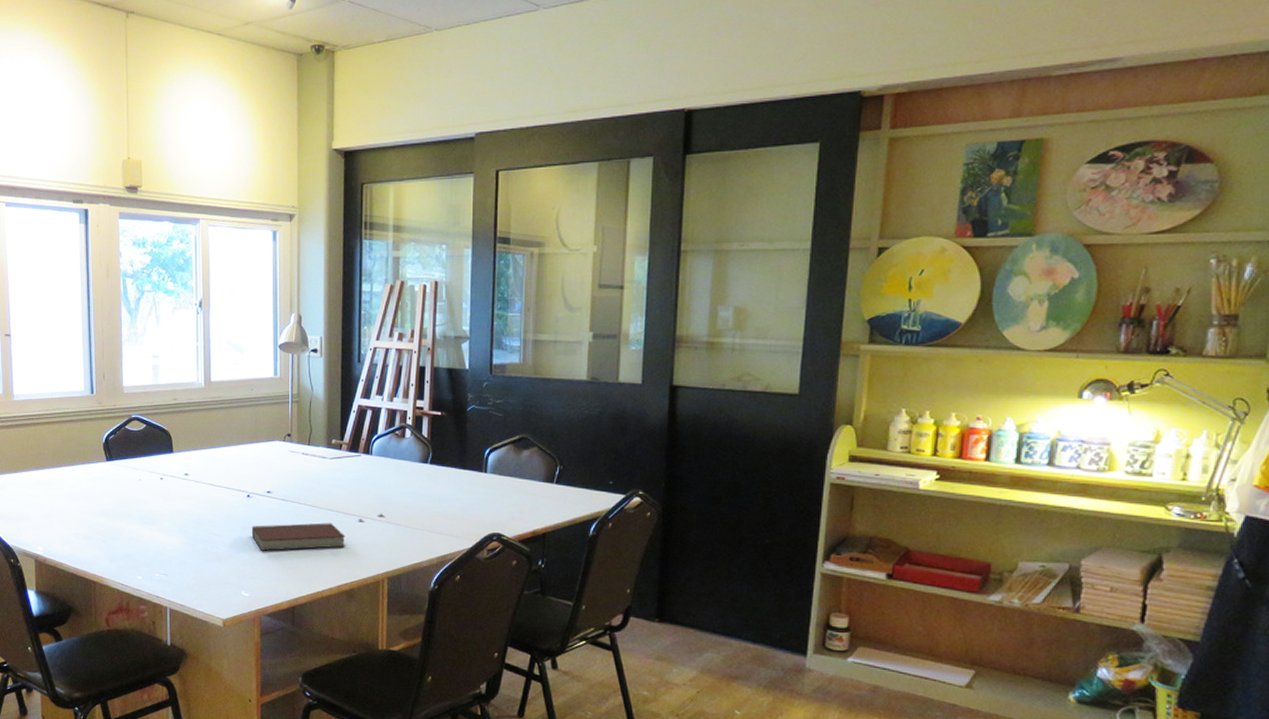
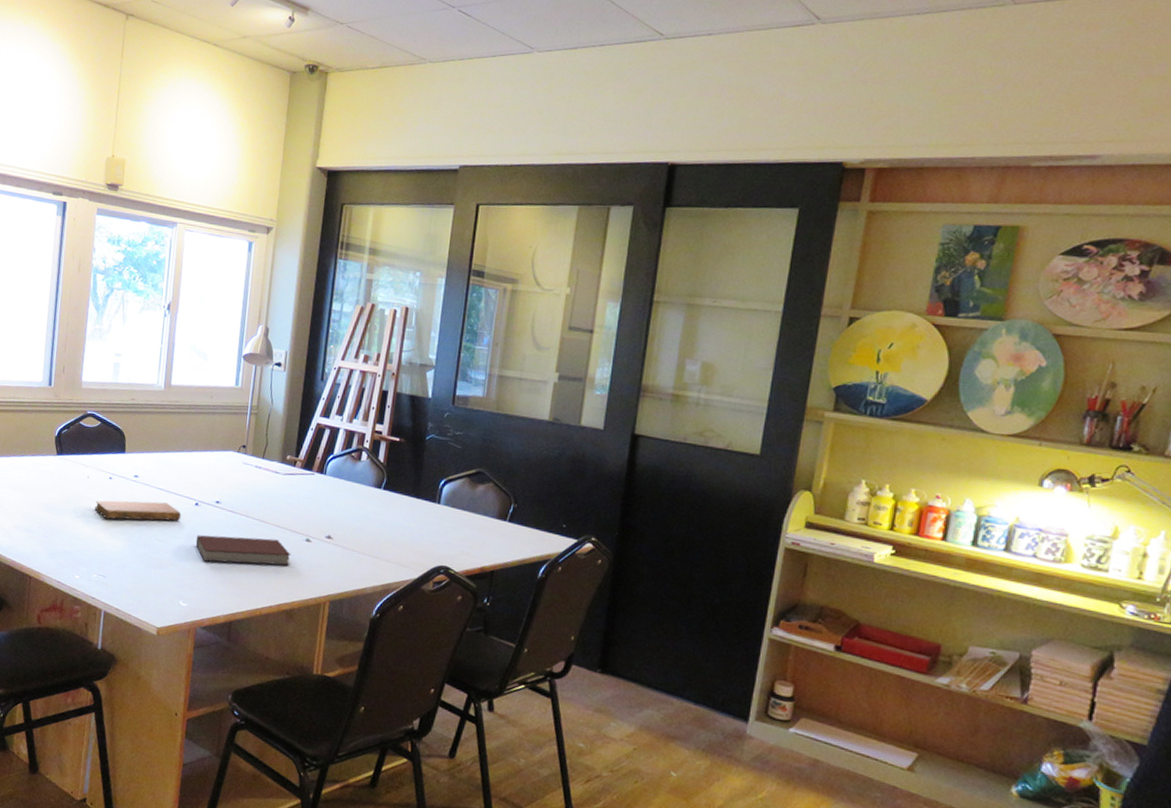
notebook: none [149,497,235,519] -> present [94,500,182,521]

